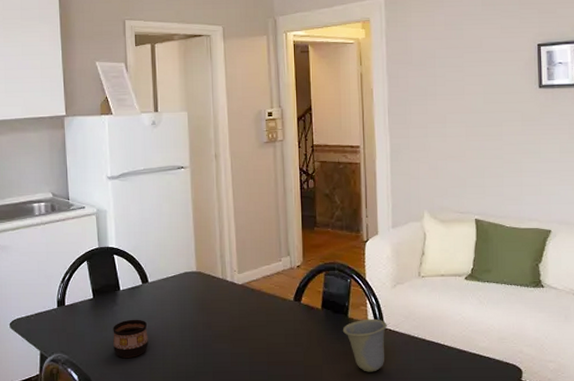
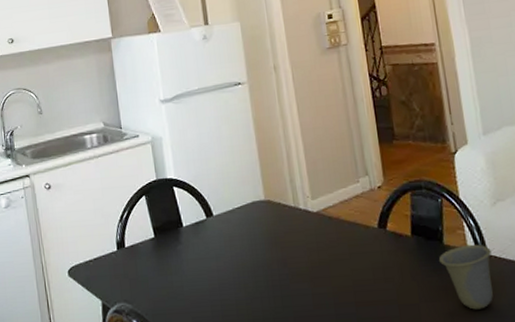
cup: present [113,319,148,358] -> none [178,259,219,305]

